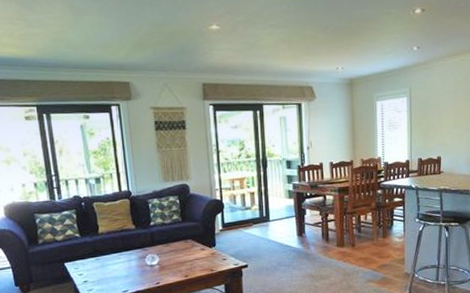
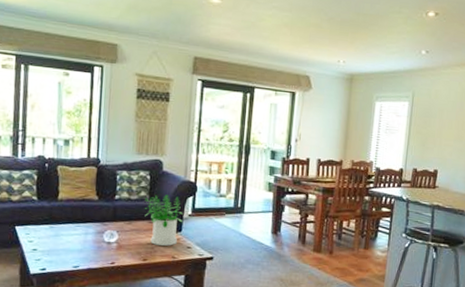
potted plant: none [178,214,215,262] -> present [144,194,183,246]

